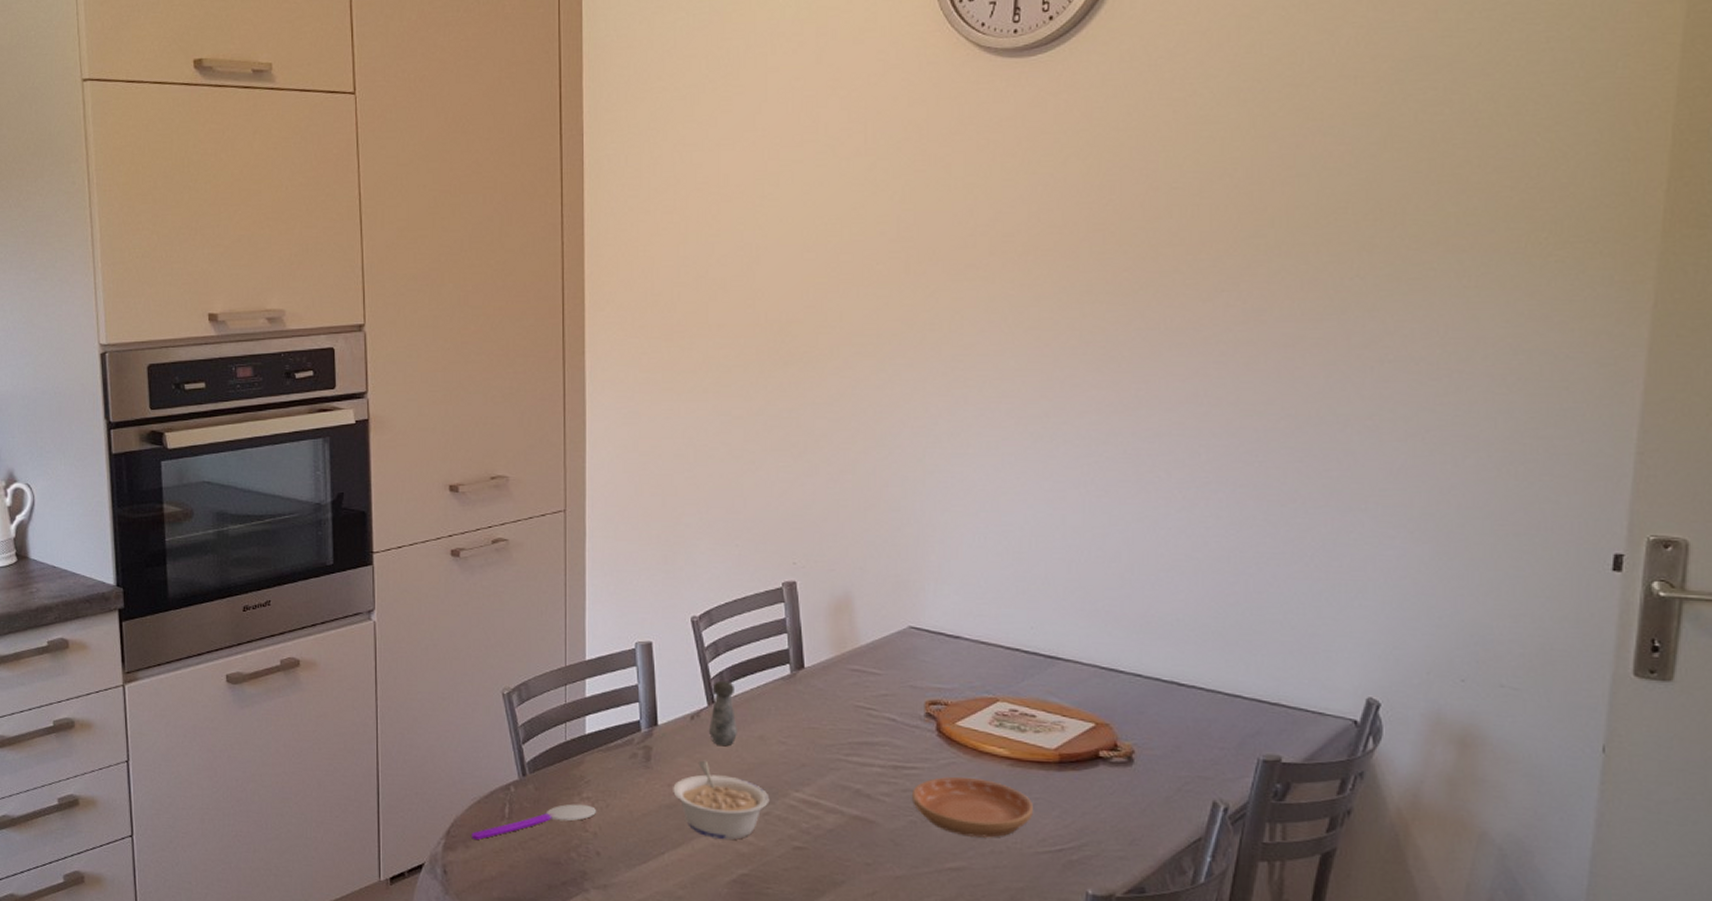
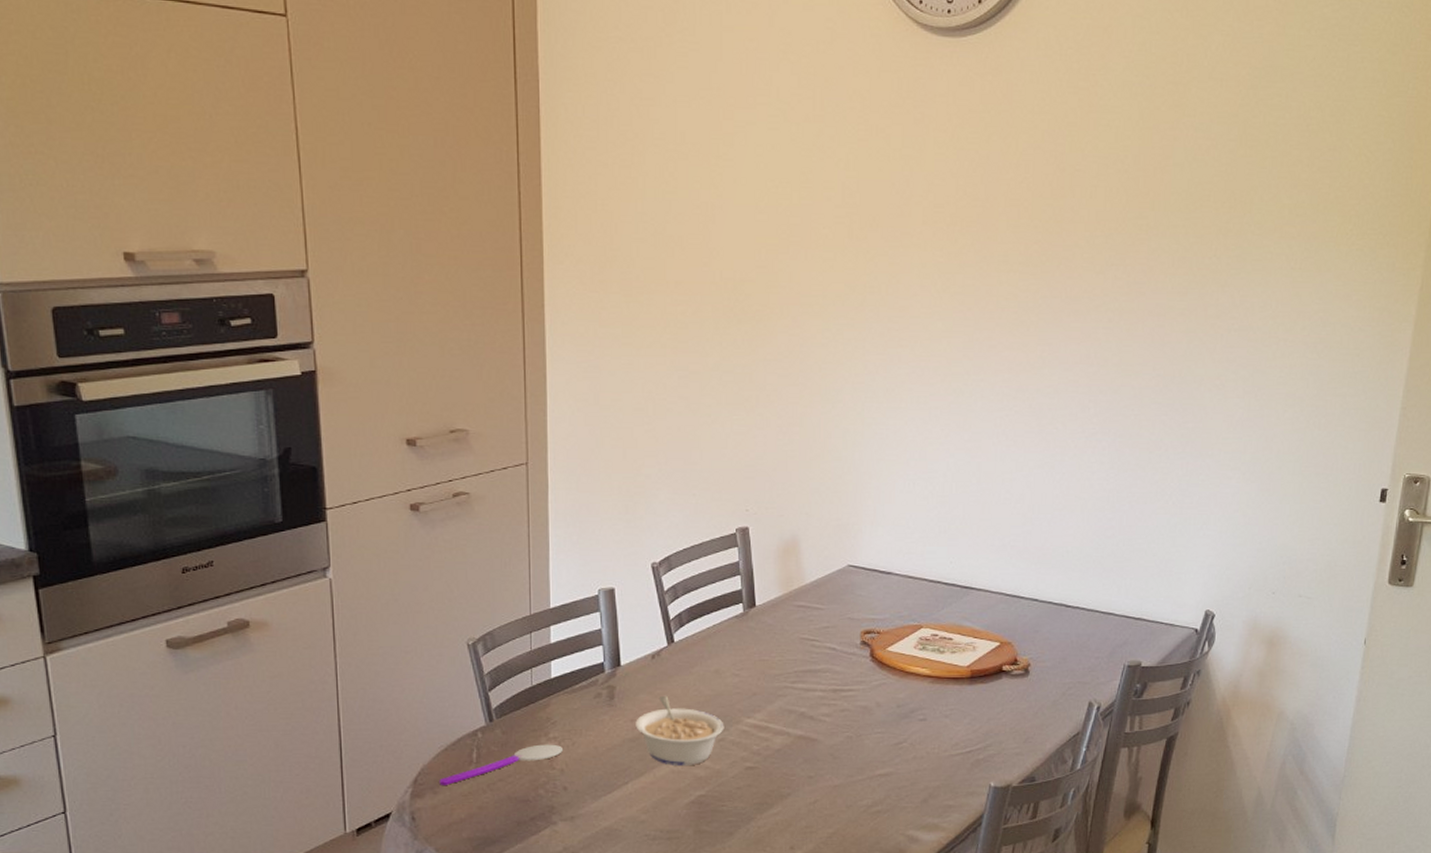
salt shaker: present [709,680,737,747] -> none [669,621,695,682]
saucer: present [913,776,1034,838] -> none [849,695,950,746]

